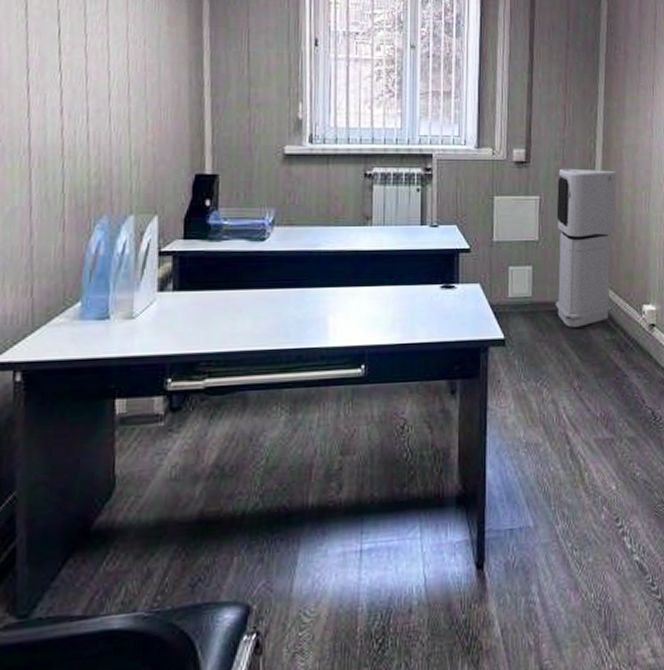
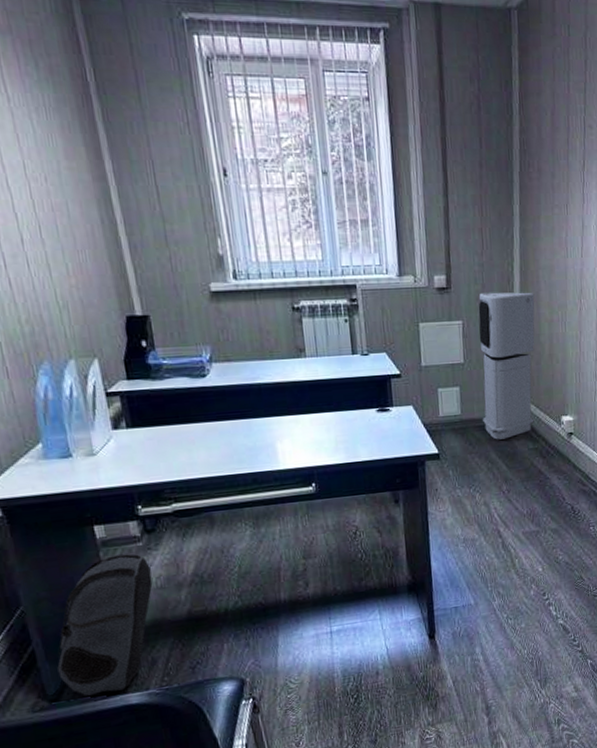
backpack: none [36,435,167,614] -> present [57,554,153,696]

